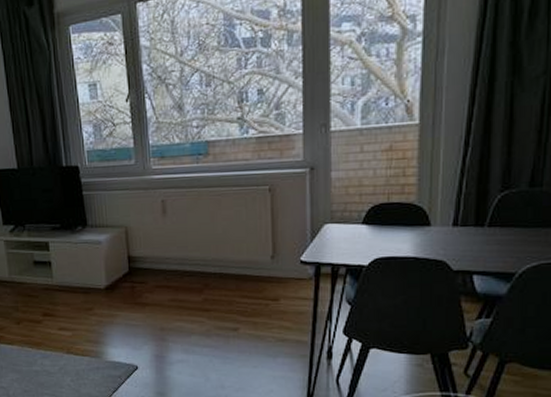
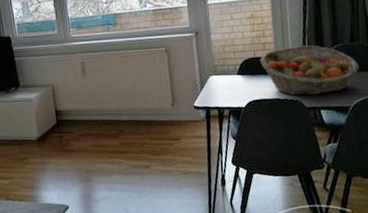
fruit basket: none [396,189,537,256] -> present [260,45,359,96]

